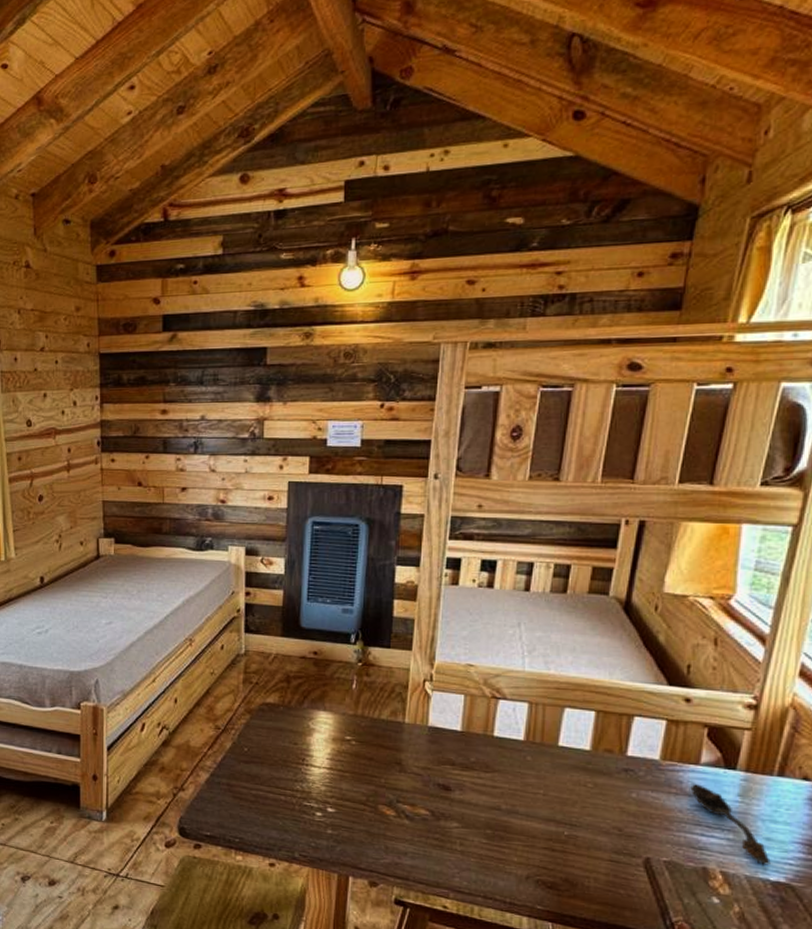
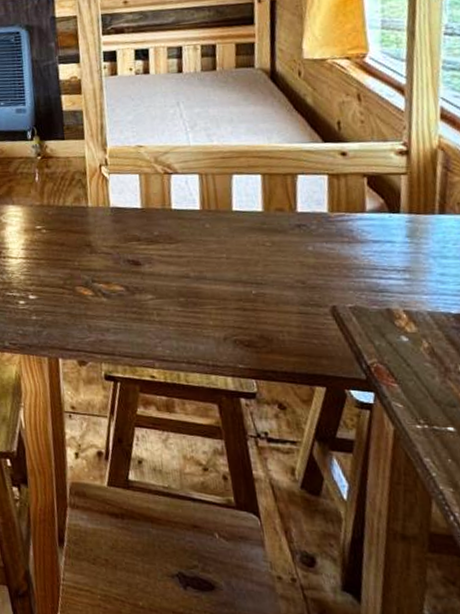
spoon: present [690,784,771,865] -> none [361,231,449,300]

